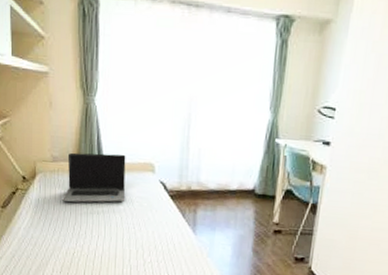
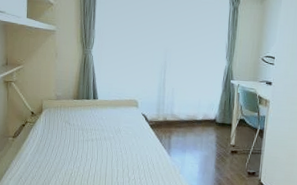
laptop computer: present [62,152,126,203] -> none [63,92,116,133]

